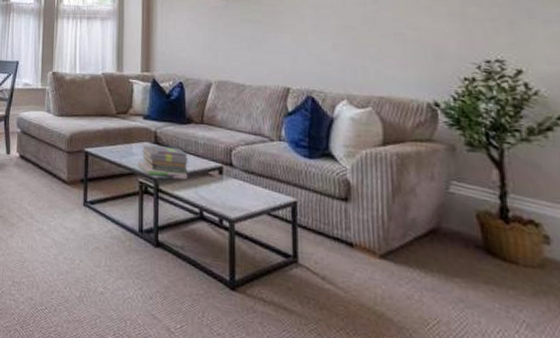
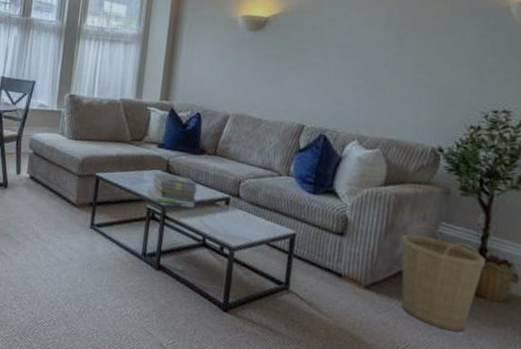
basket: none [410,185,509,304] -> present [400,224,486,332]

